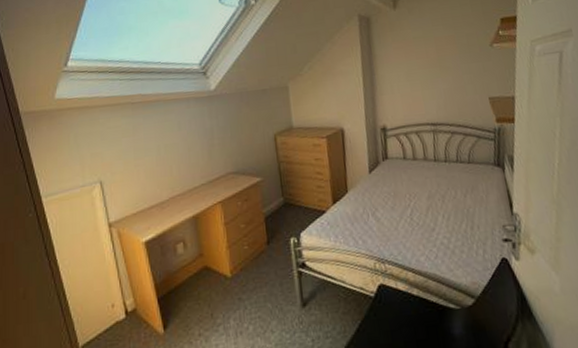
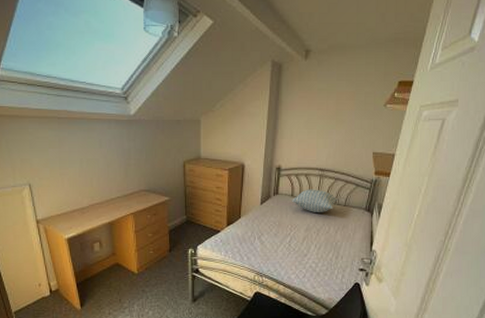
pillow: none [404,147,460,176] -> present [291,189,338,212]

